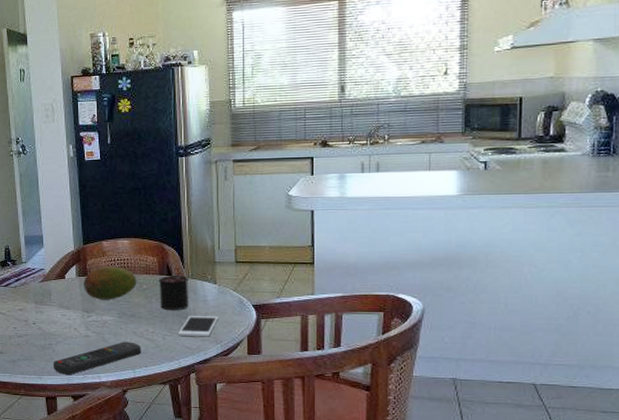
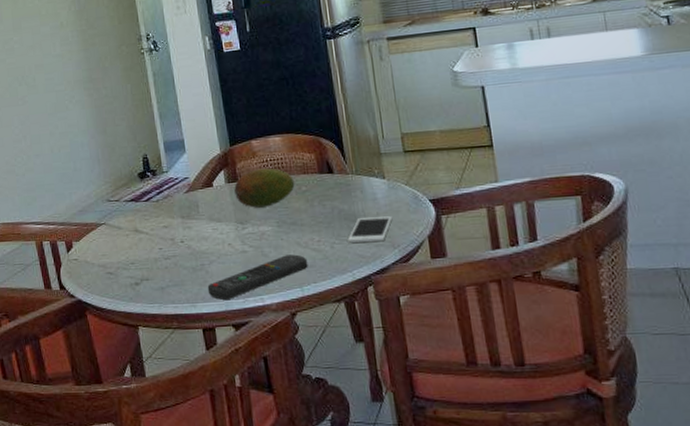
candle: present [158,267,188,310] -> none [318,163,356,214]

